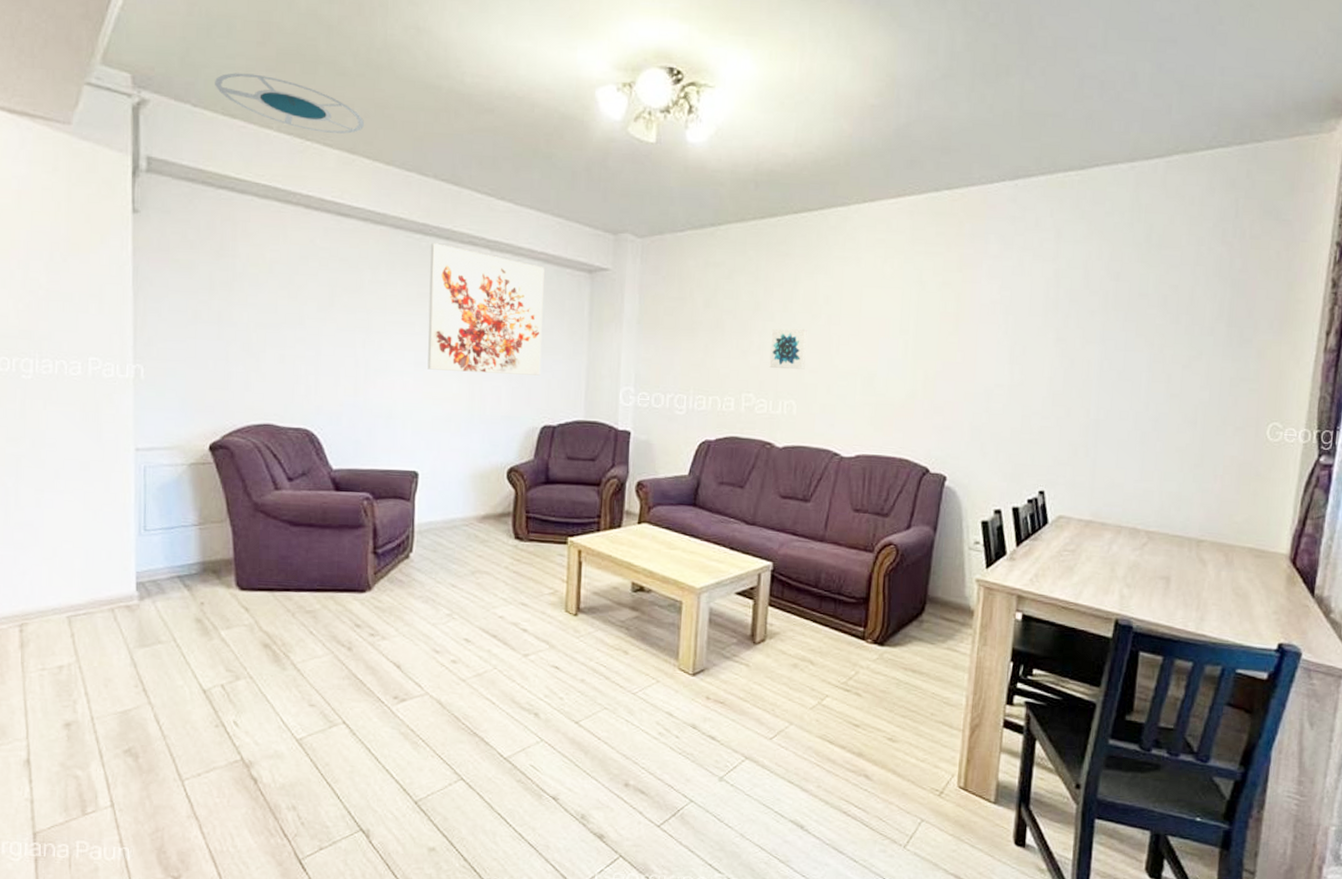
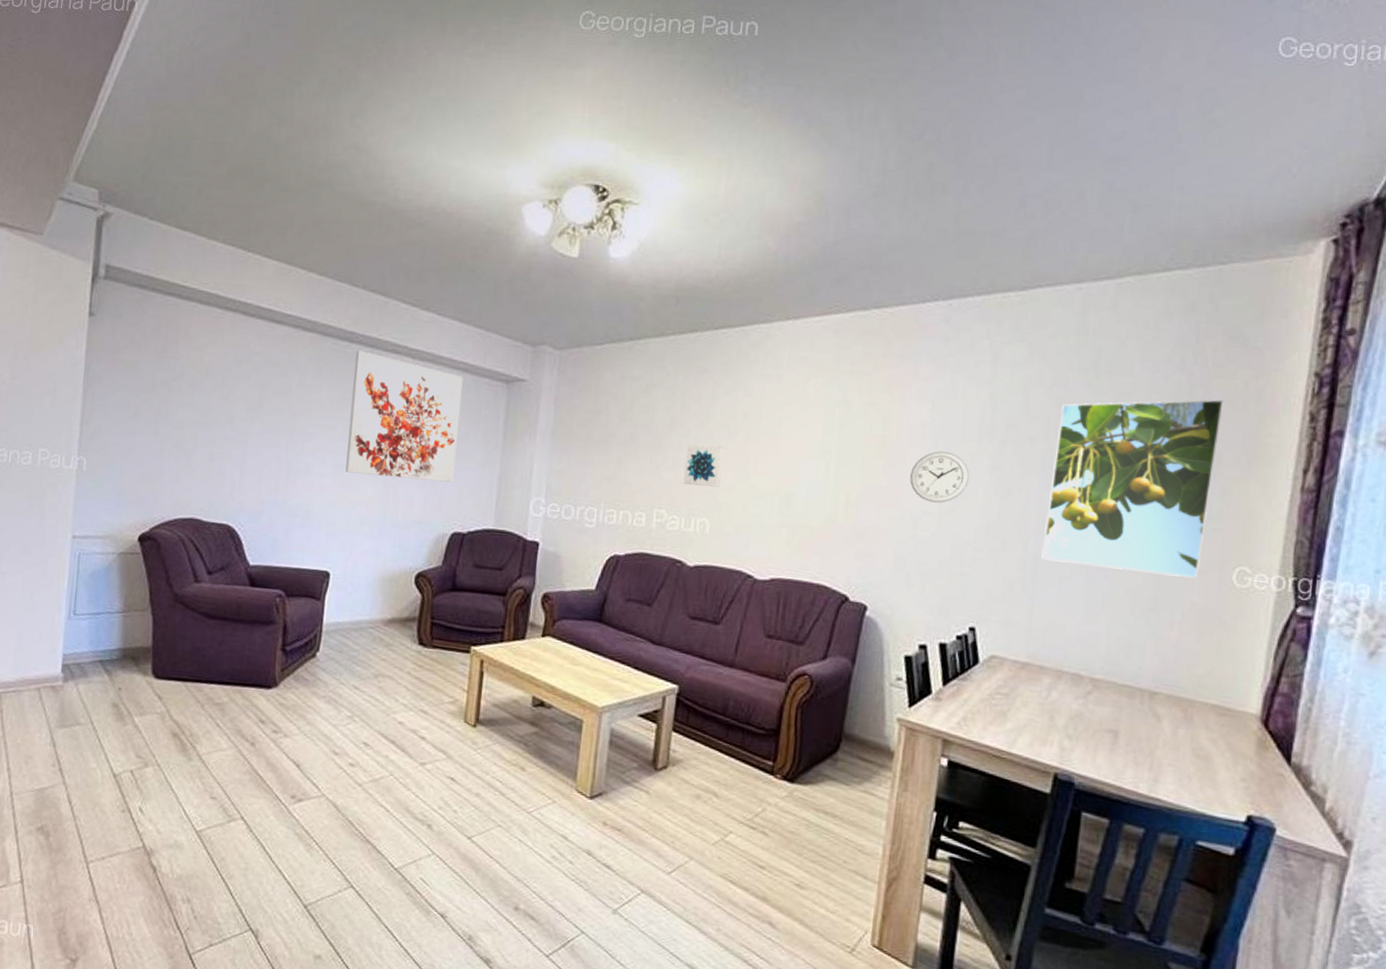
ceiling lamp: present [215,73,365,134] -> none [171,189,303,246]
wall clock: none [982,326,1037,376] -> present [910,451,970,503]
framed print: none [1102,269,1259,435] -> present [1041,399,1224,578]

